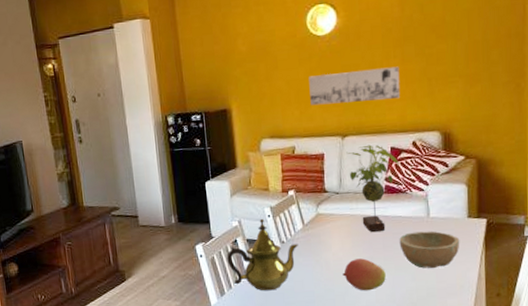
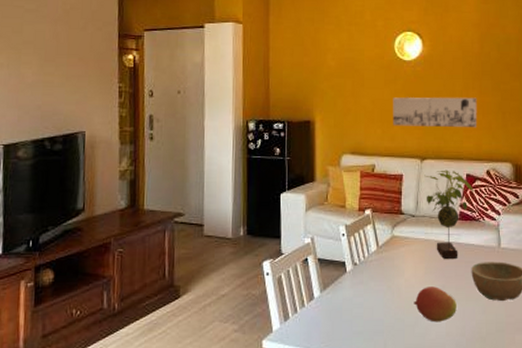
teapot: present [227,218,299,291] -> none [295,237,371,318]

